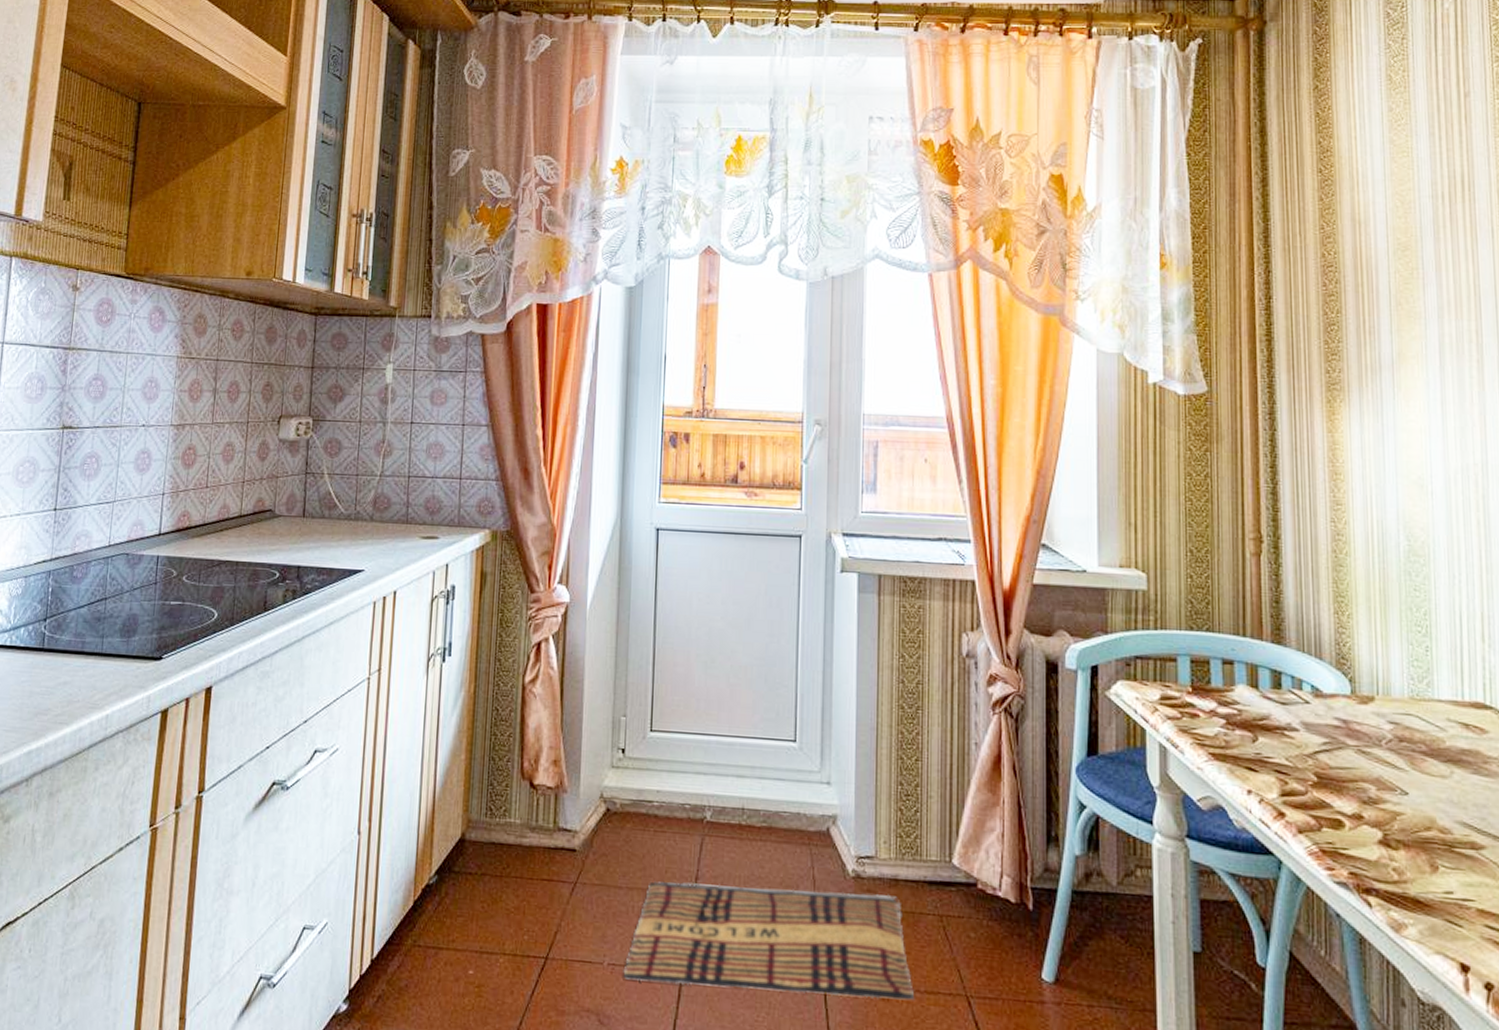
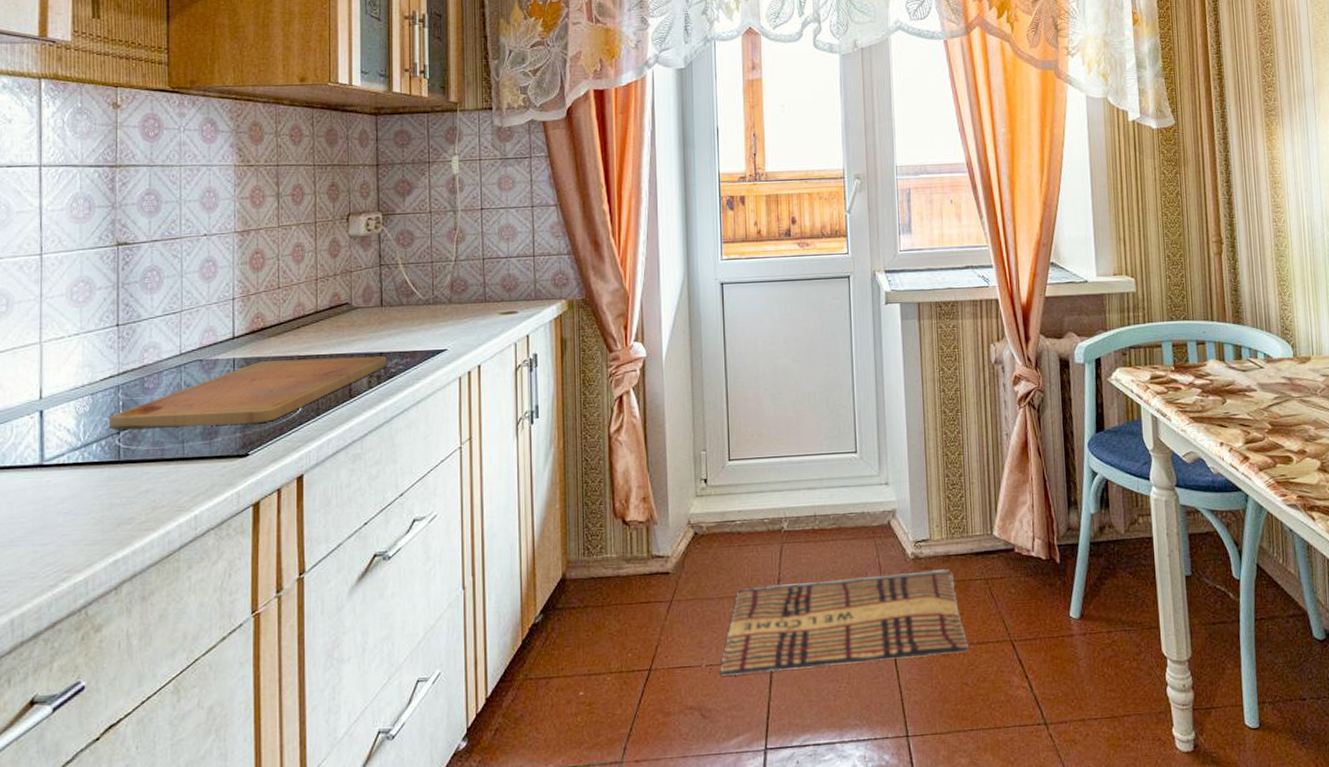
cutting board: none [37,562,304,627] -> present [109,356,387,430]

